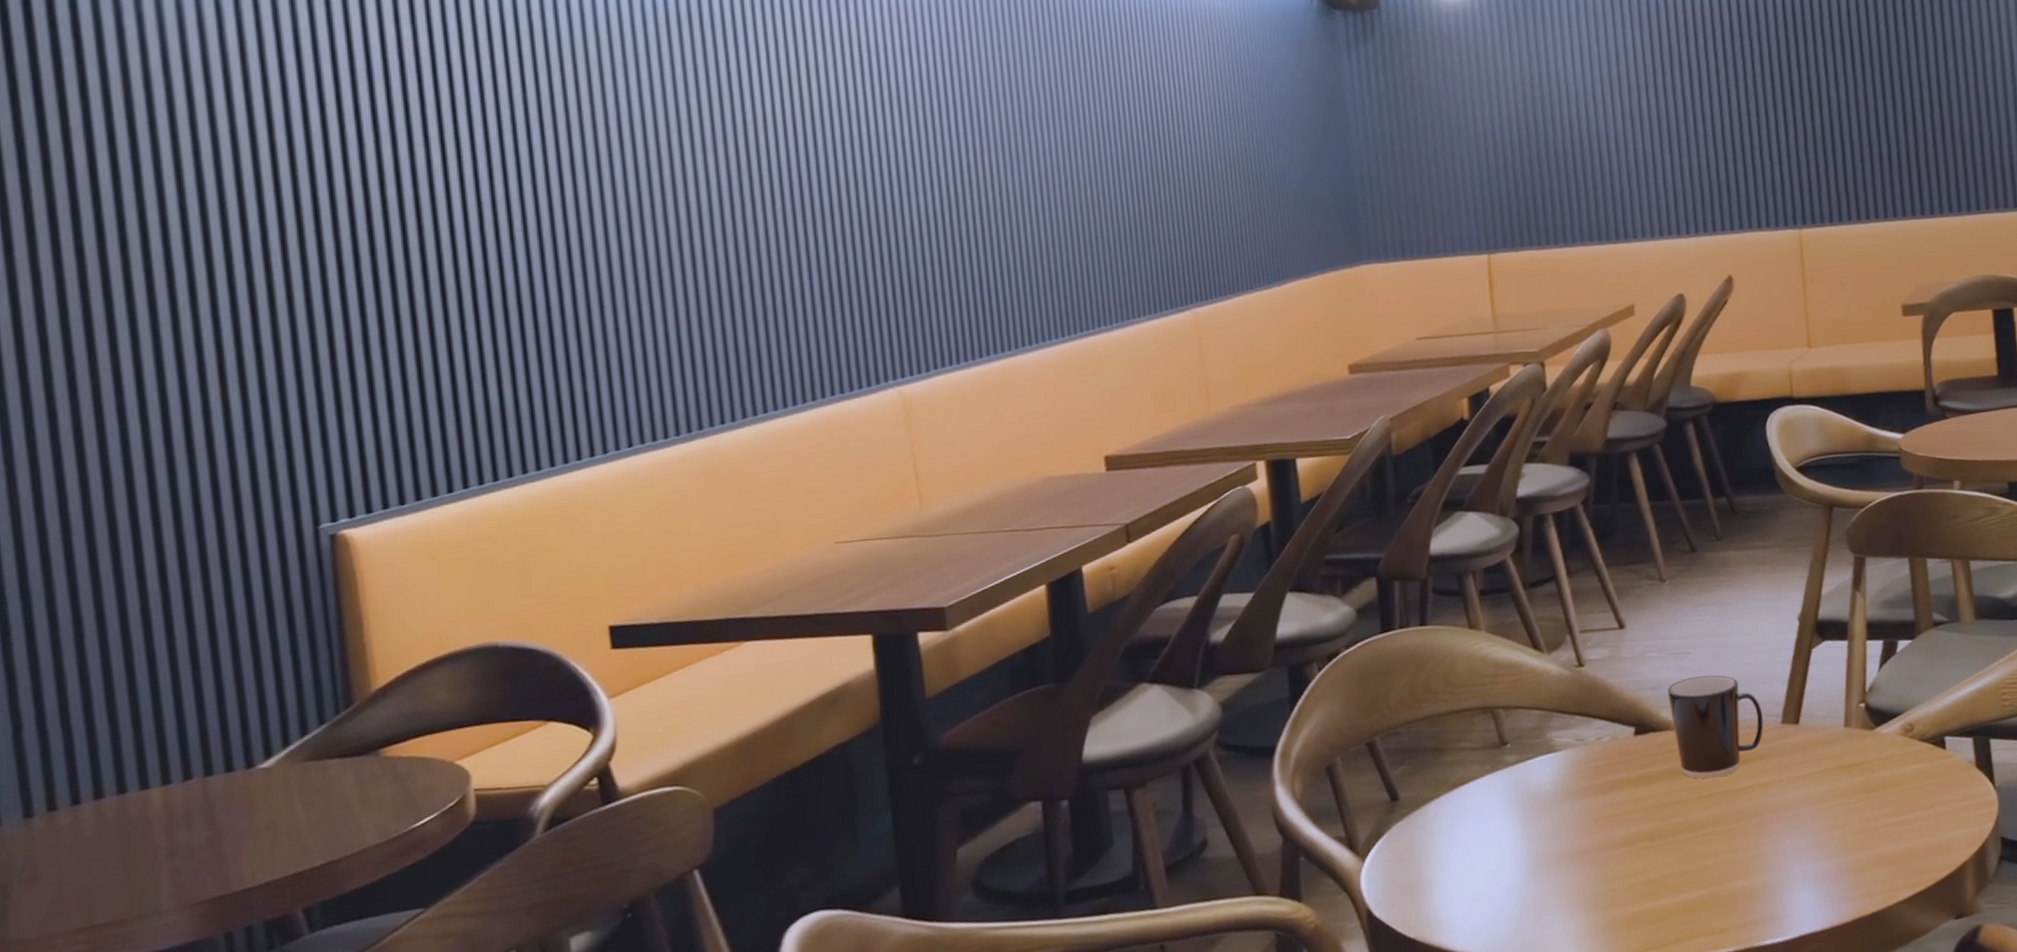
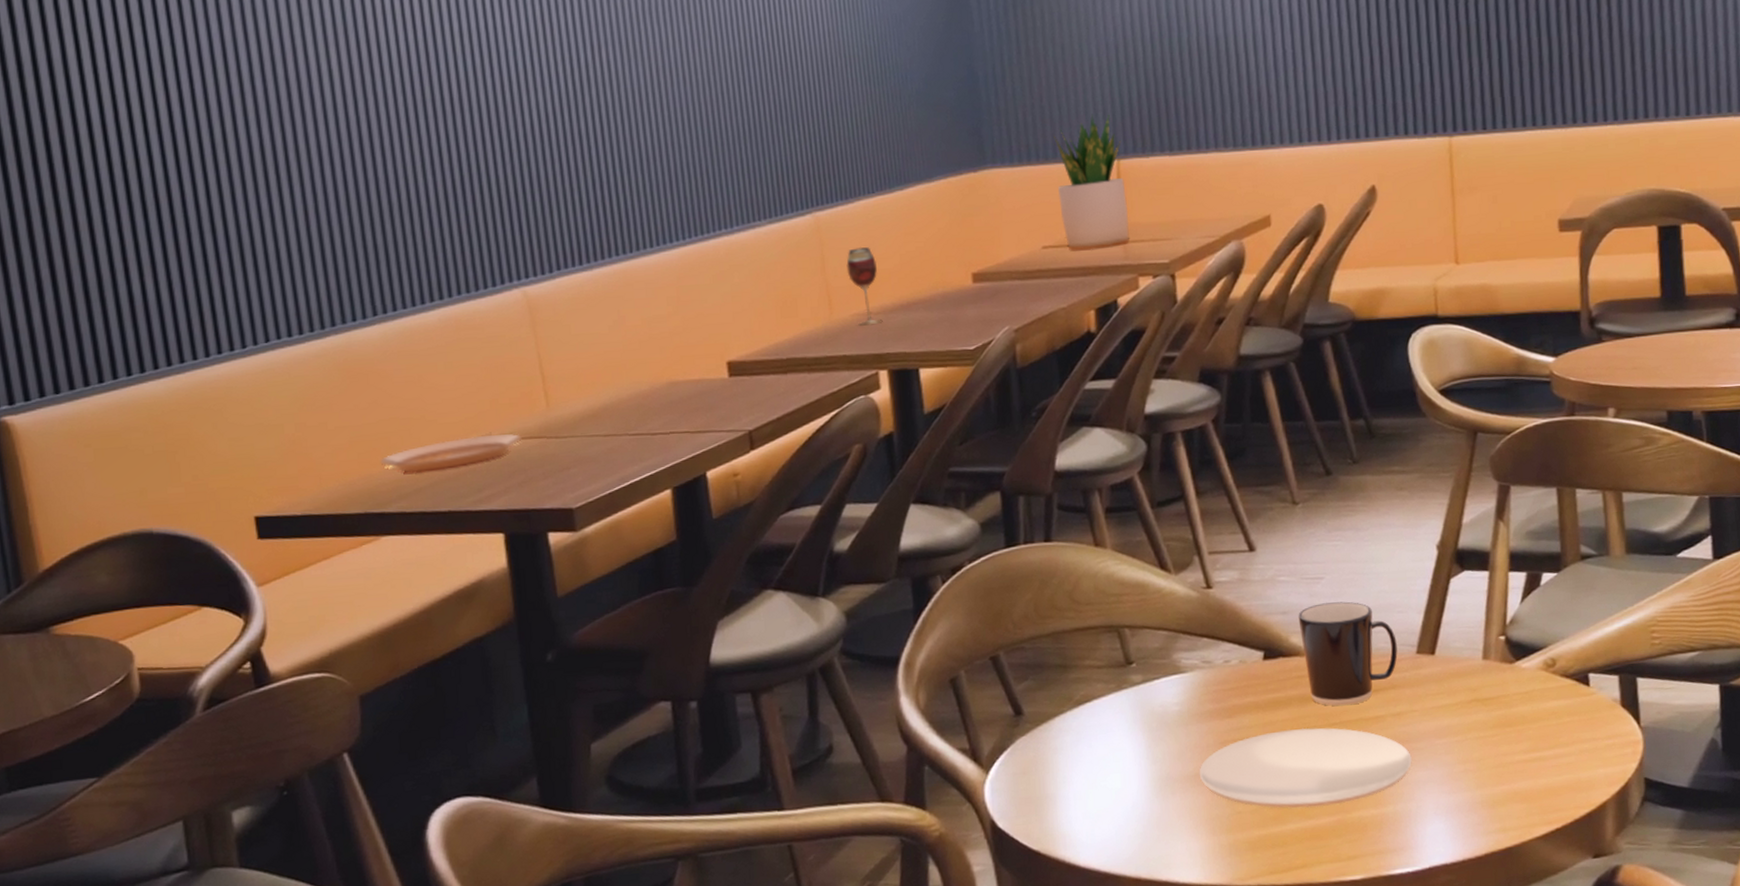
plate: none [743,534,893,576] -> present [379,434,522,473]
wineglass: none [1224,341,1260,418] -> present [846,247,883,326]
planter: none [1427,211,1501,342] -> present [1054,114,1130,251]
plate: none [1573,800,1780,884] -> present [1199,728,1412,809]

